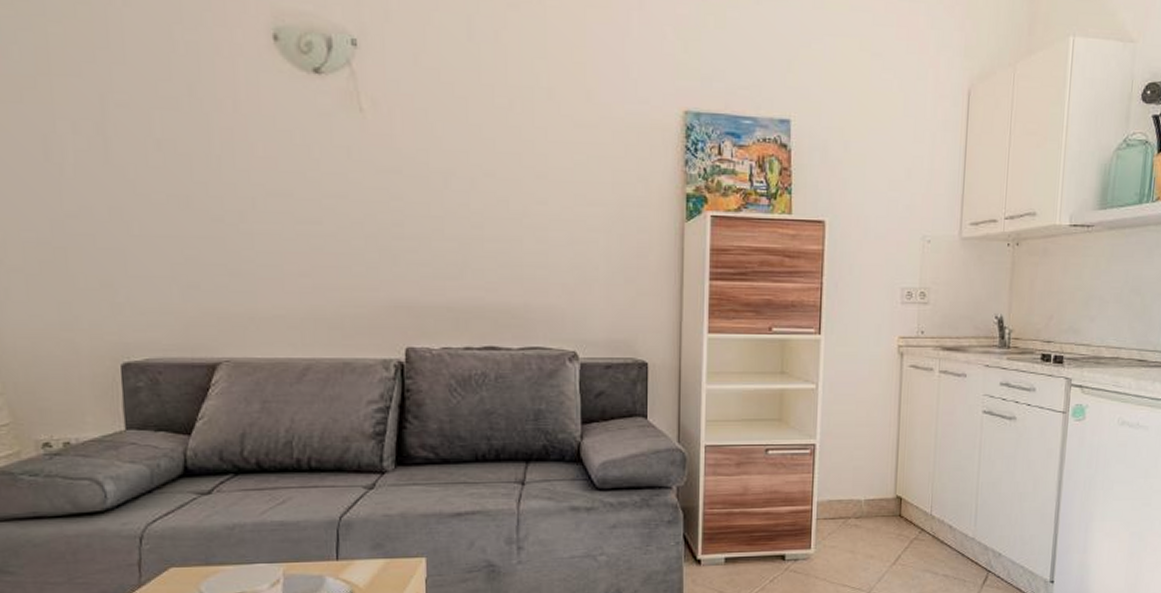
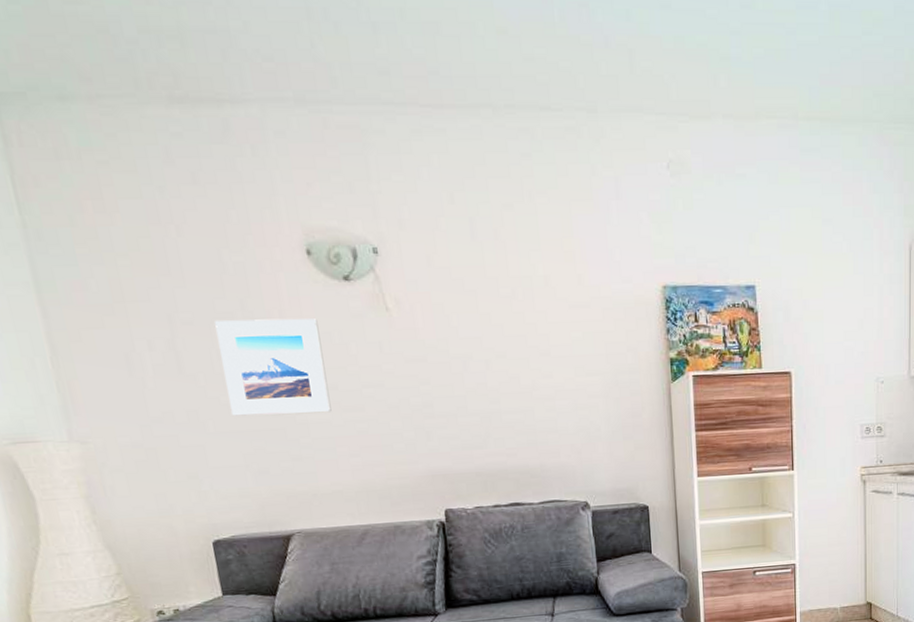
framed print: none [155,105,283,223] -> present [215,318,332,416]

